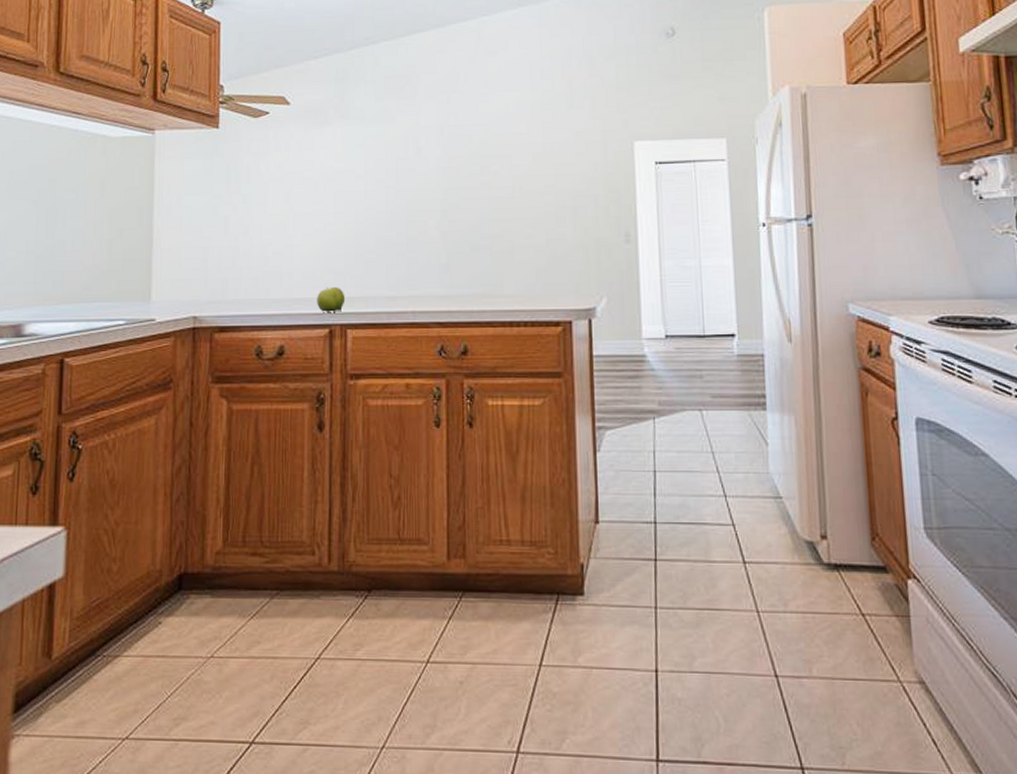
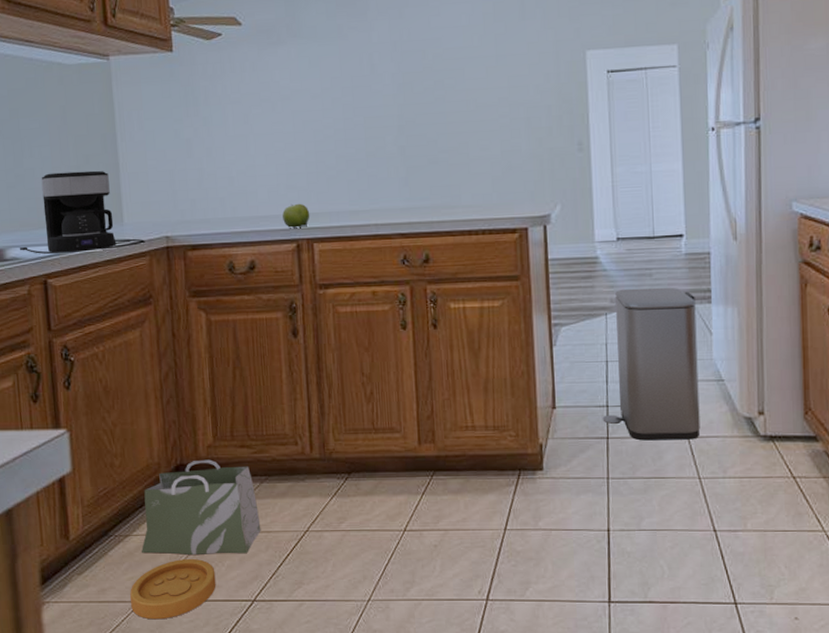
coffee maker: none [39,245,171,332] -> present [19,170,145,255]
pet bowl: none [112,687,211,763] -> present [130,558,216,620]
grocery bag: none [130,568,267,684] -> present [141,459,261,556]
pedal bin: none [650,390,758,565] -> present [602,287,700,441]

